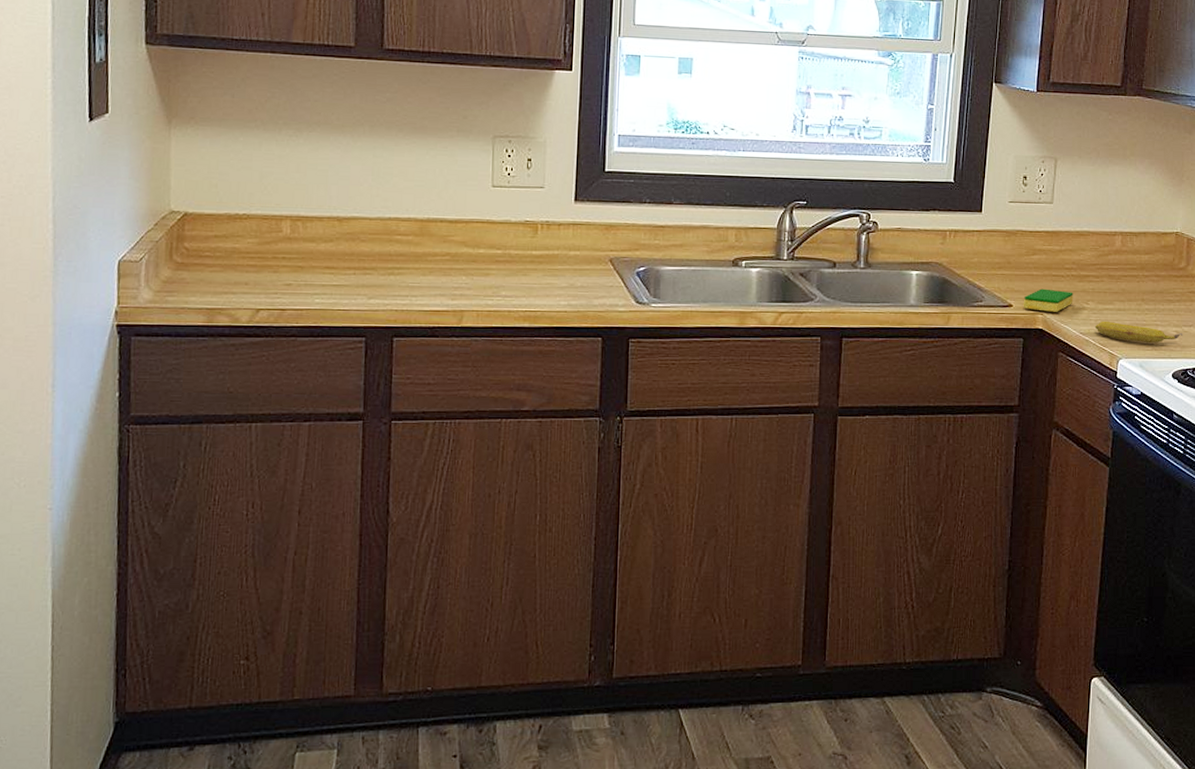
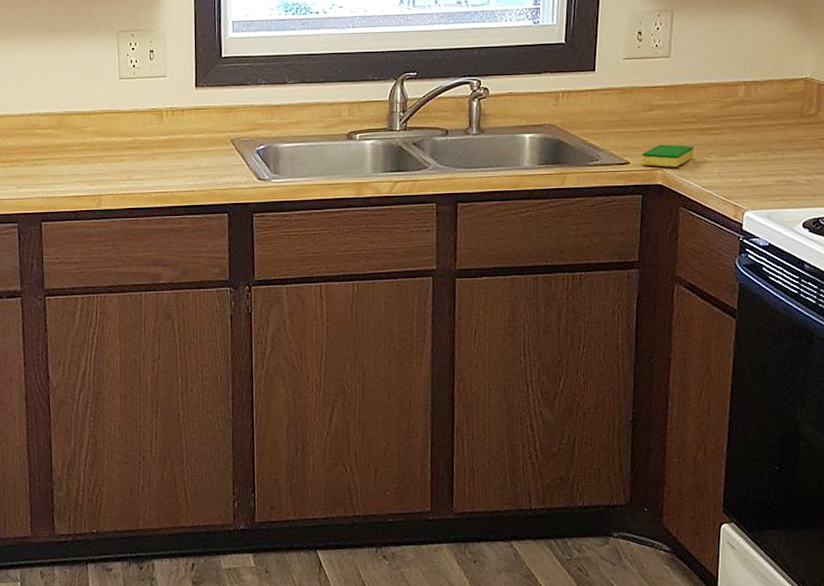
banana: present [1094,321,1183,344] -> none [717,173,814,194]

